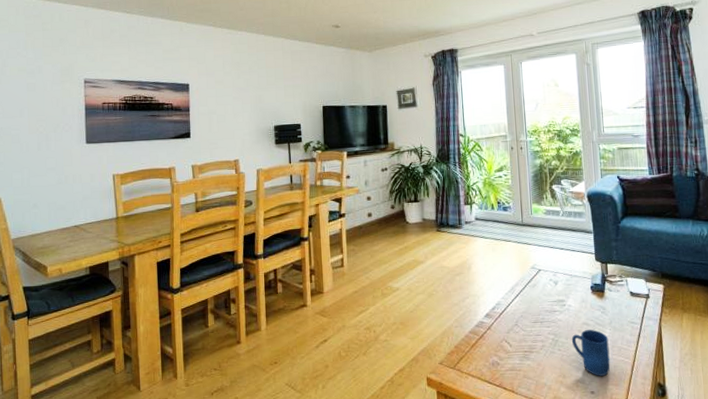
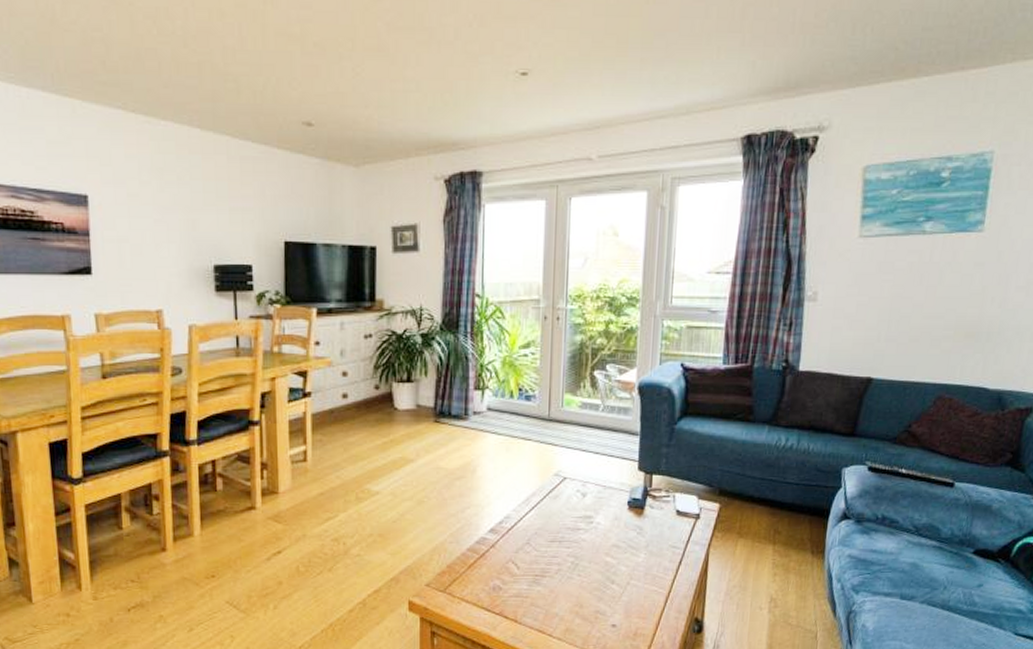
mug: present [571,329,611,376] -> none [595,553,642,608]

